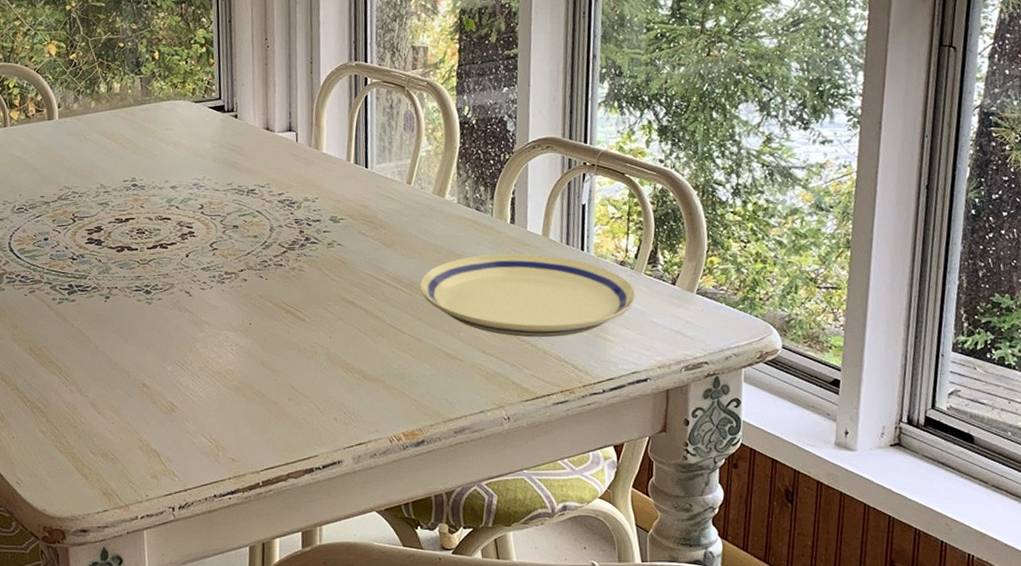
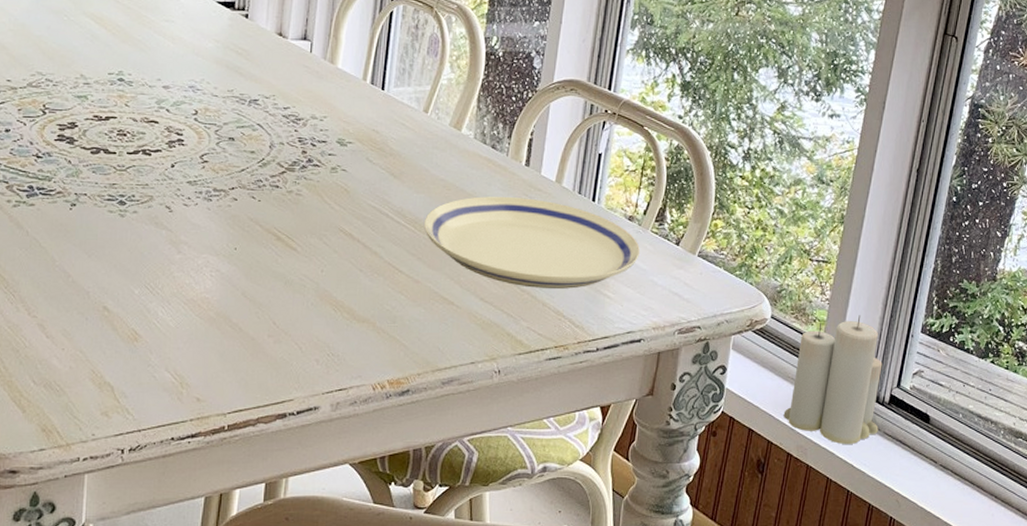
candle: none [808,338,916,469] -> present [783,315,883,444]

